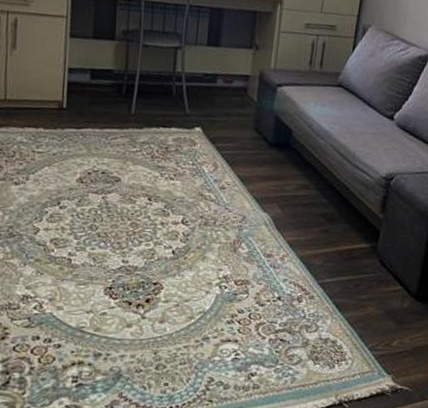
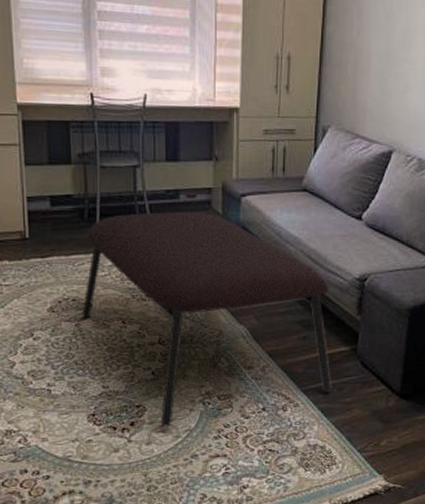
coffee table: none [109,93,355,307] -> present [82,211,332,427]

